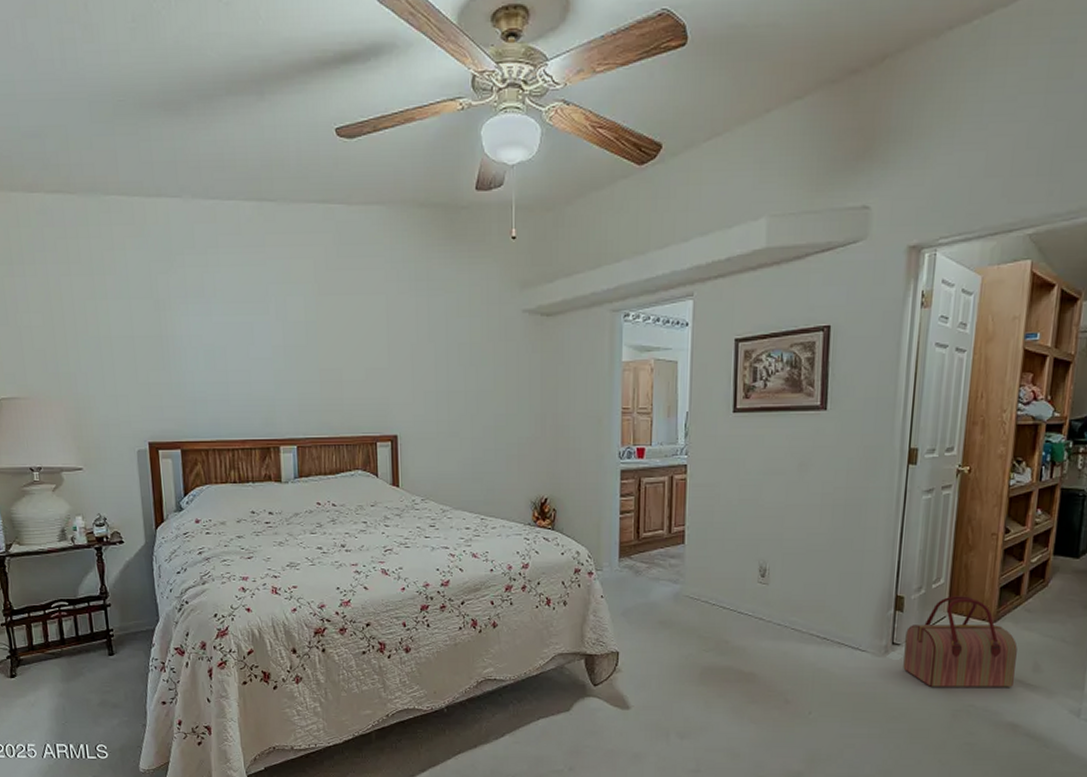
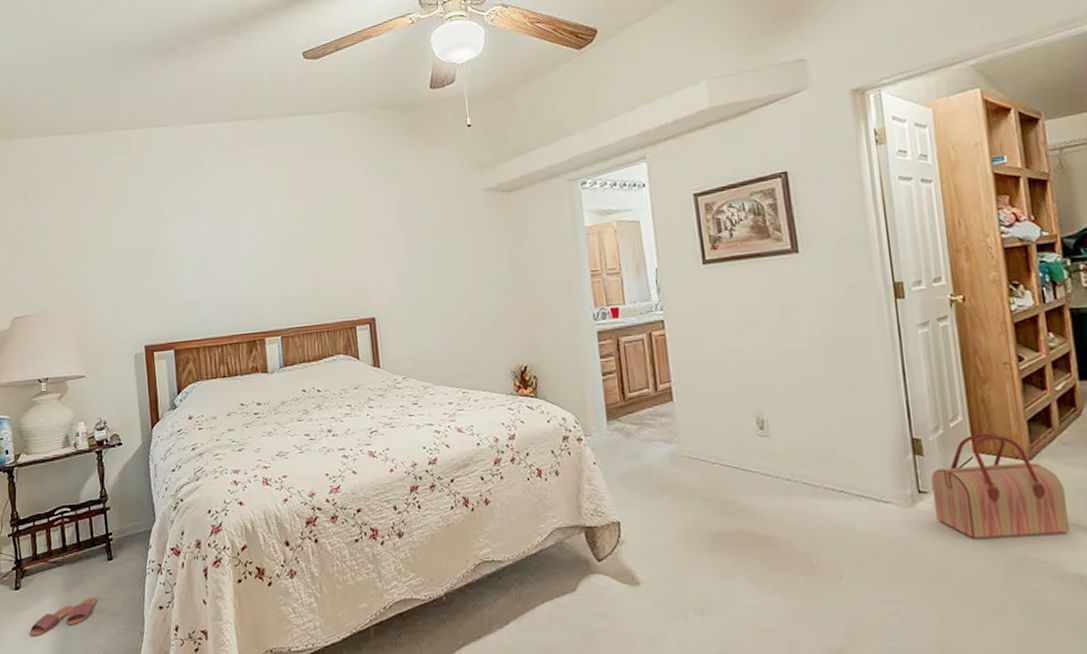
slippers: none [27,689,98,723] -> present [29,596,97,637]

